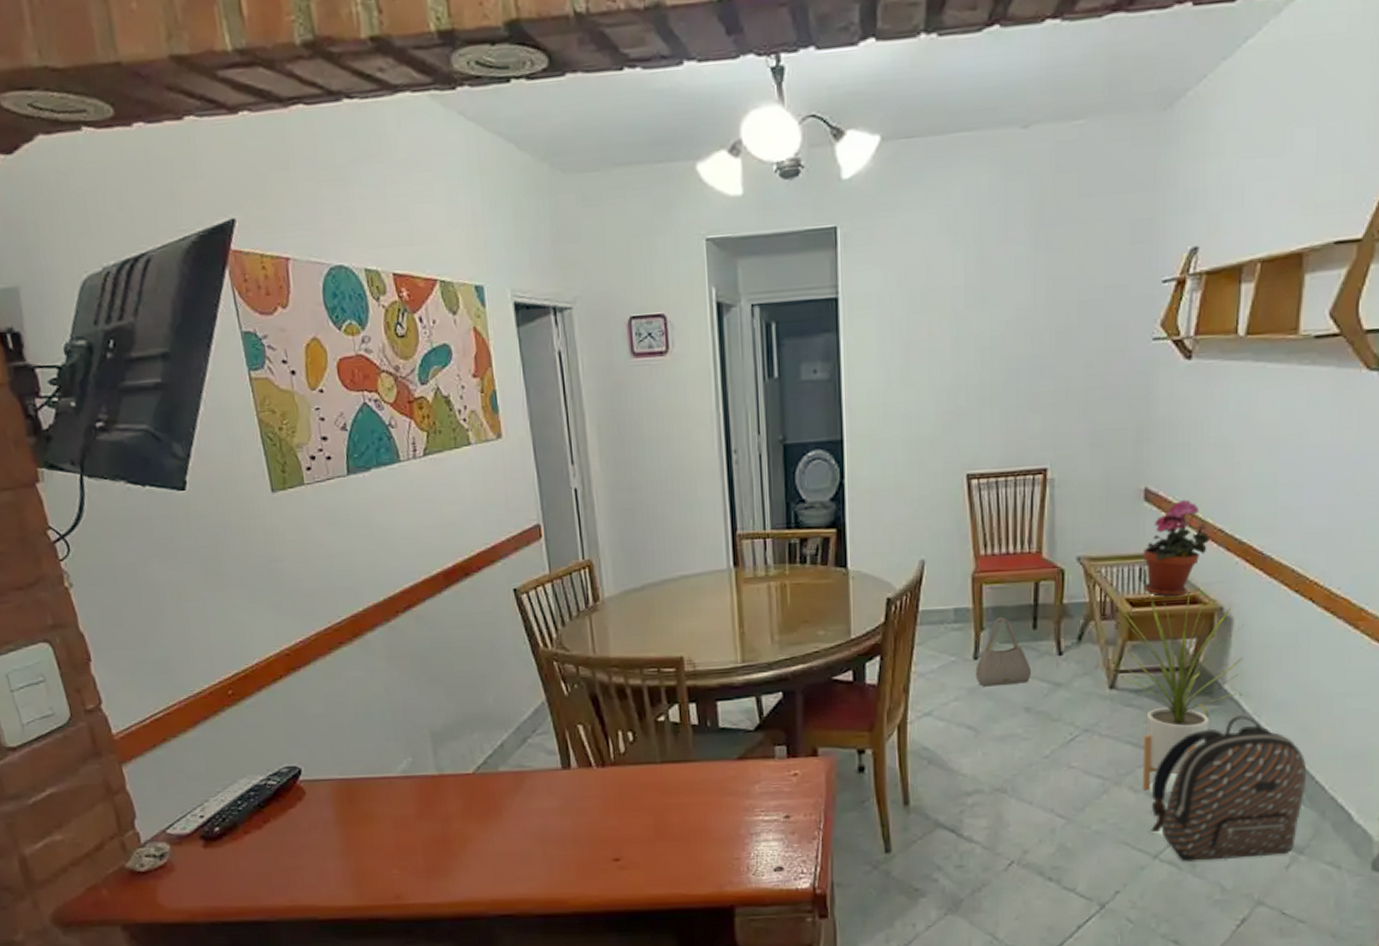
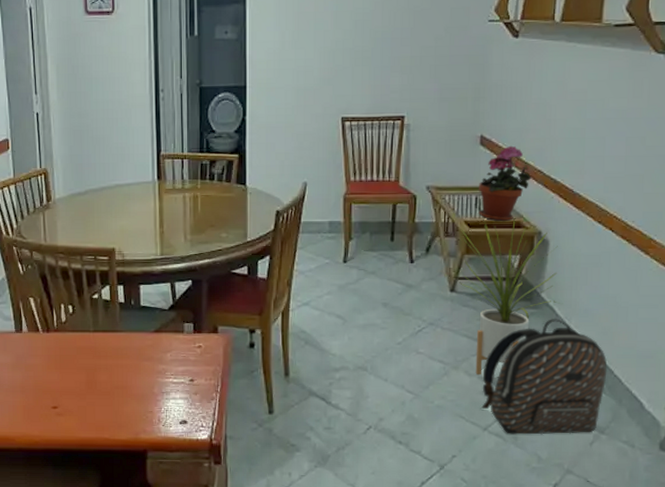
handbag: present [975,618,1032,687] -> none [344,231,389,285]

